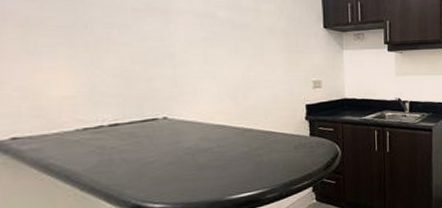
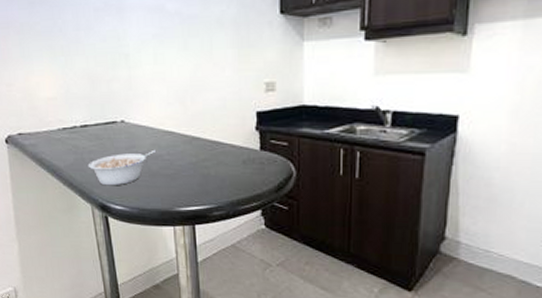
legume: none [117,143,204,185] -> present [88,149,155,186]

